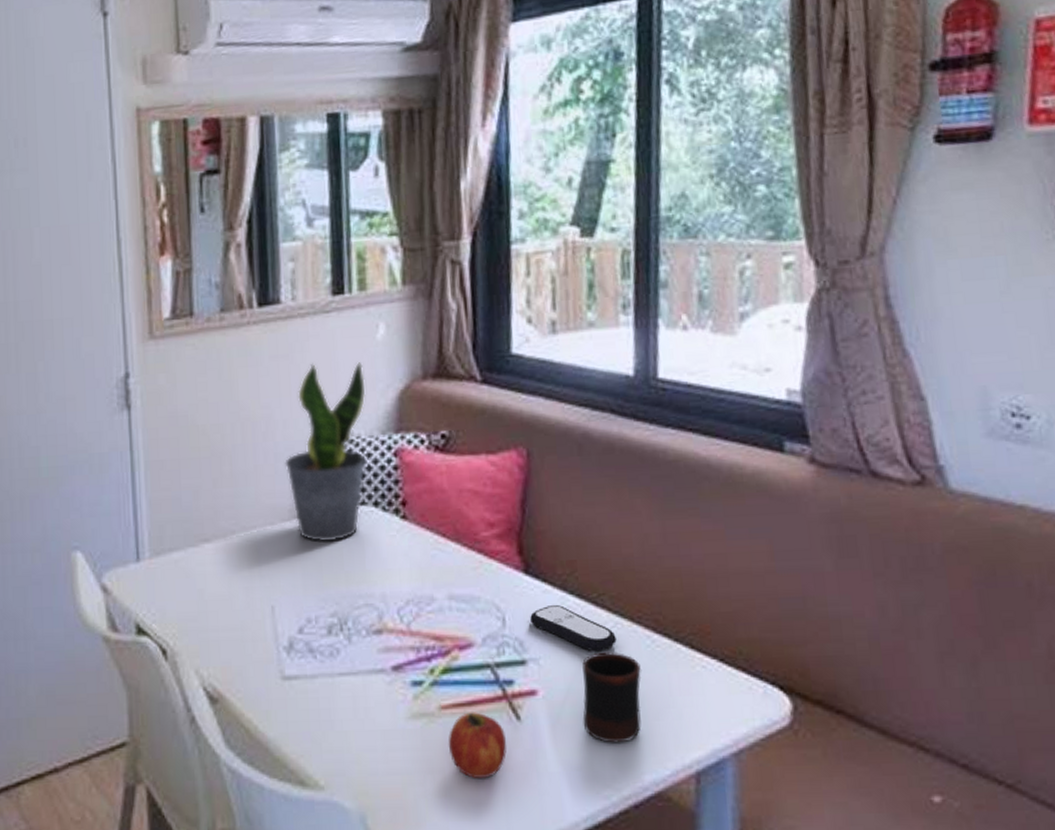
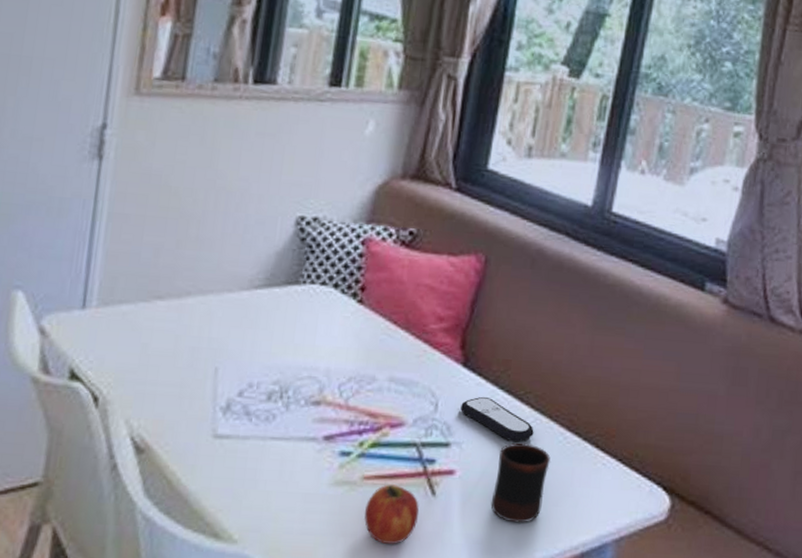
potted plant: present [285,362,367,542] -> none [253,146,347,315]

